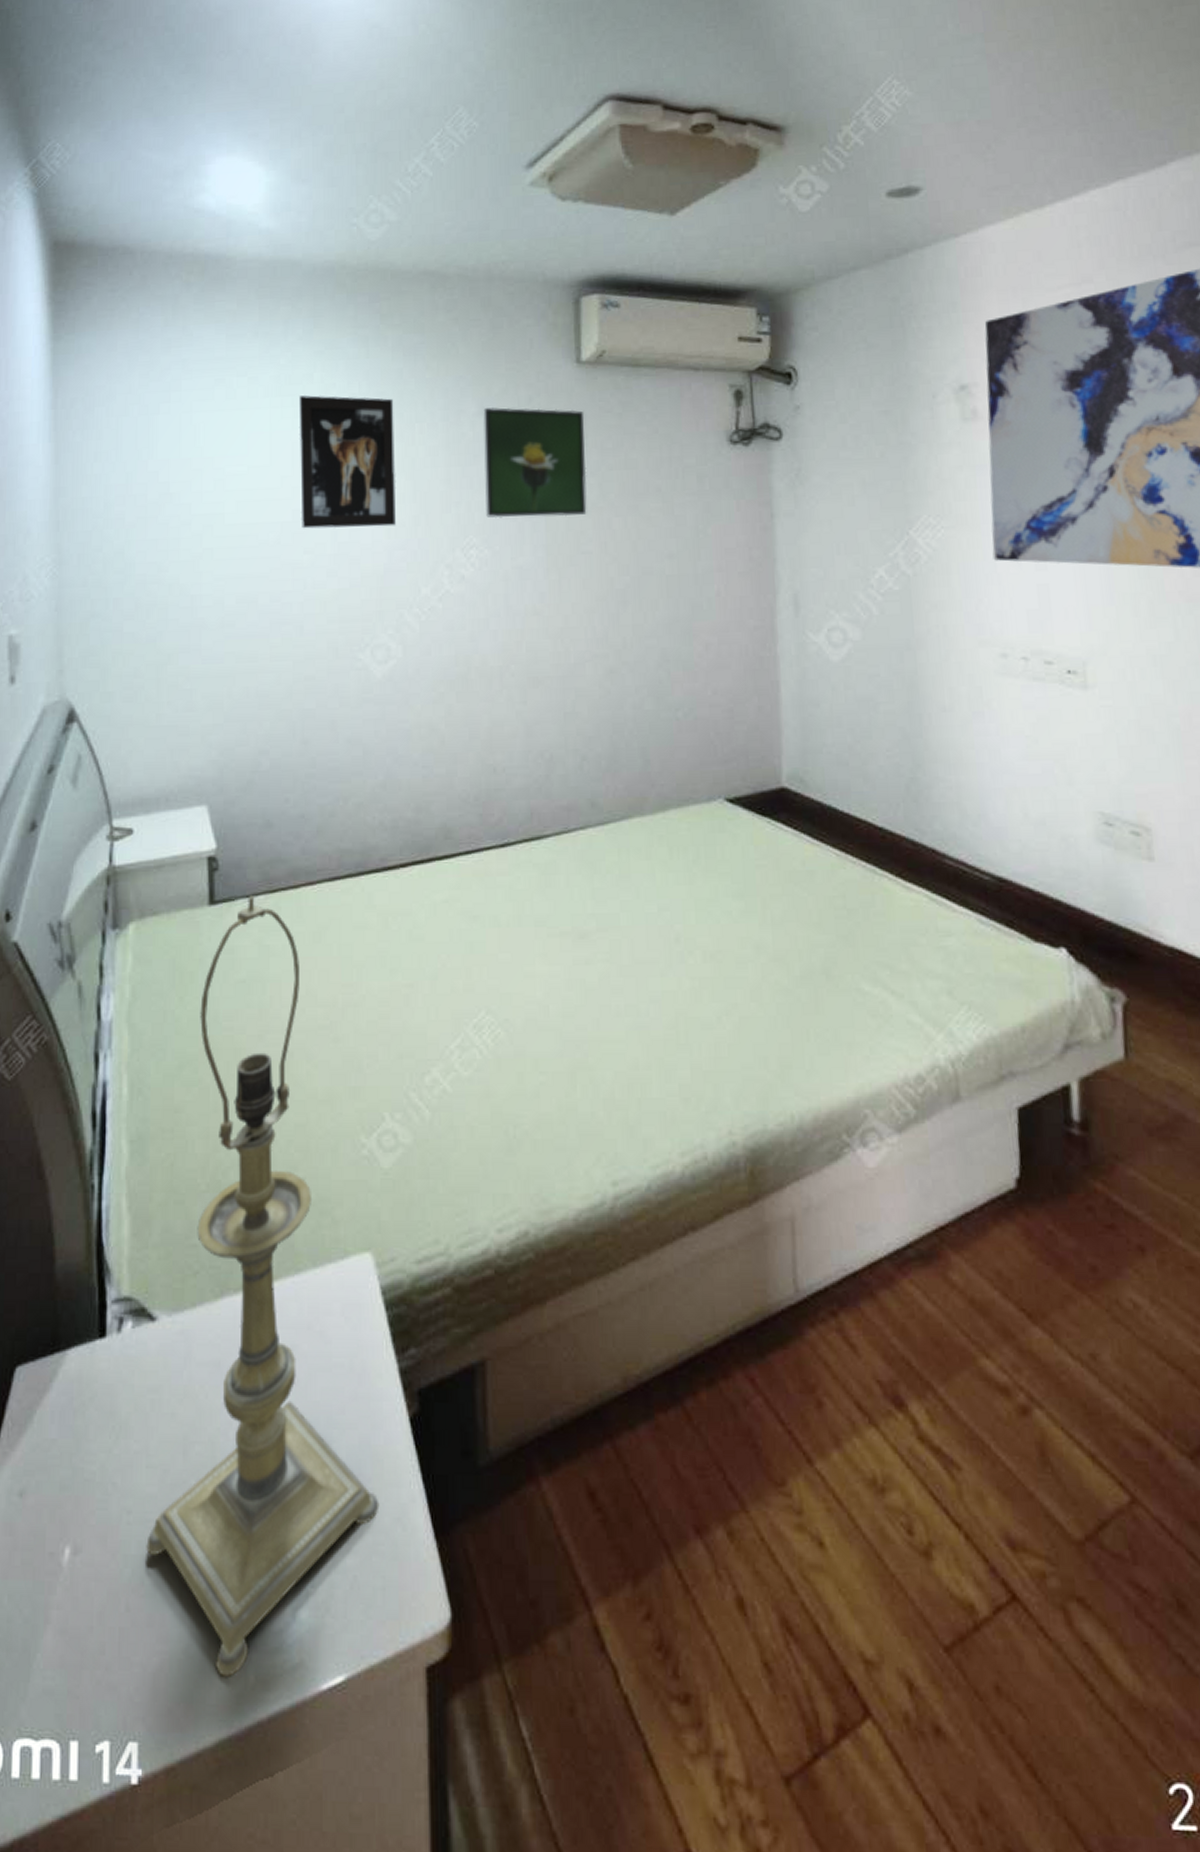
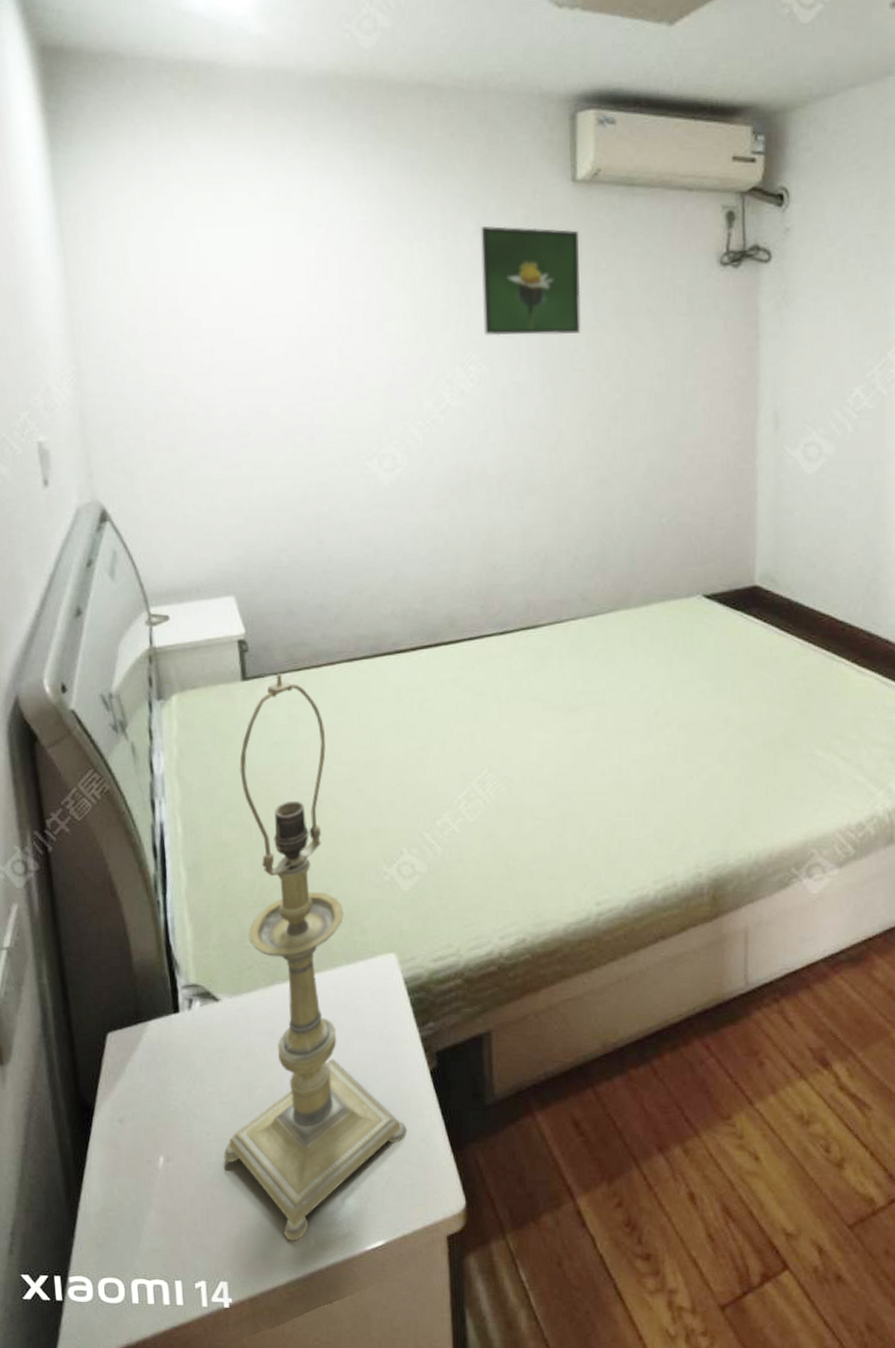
wall art: present [299,395,396,529] -> none [300,211,398,344]

